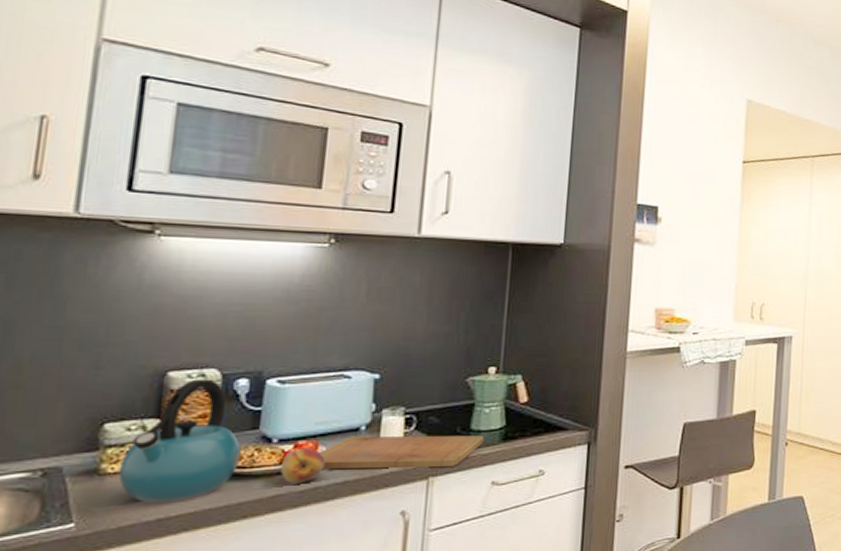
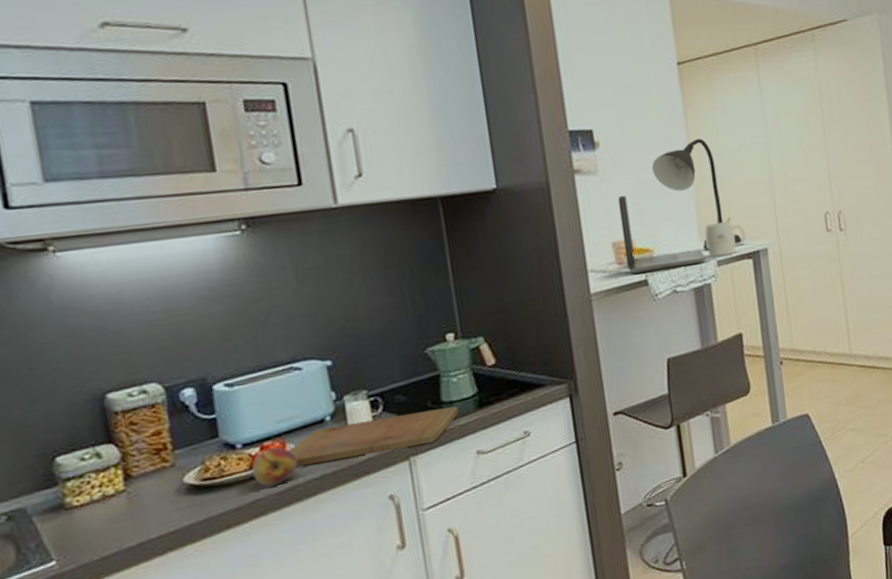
kettle: present [118,379,241,502] -> none [84,394,208,529]
laptop computer: none [664,268,736,342] -> present [617,195,705,275]
desk lamp: none [704,229,771,329] -> present [652,138,742,251]
mug: none [738,306,775,336] -> present [704,222,746,257]

